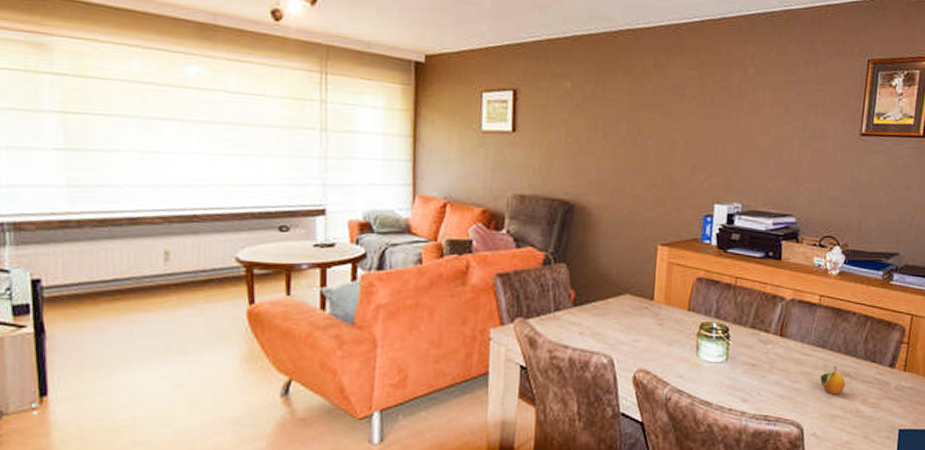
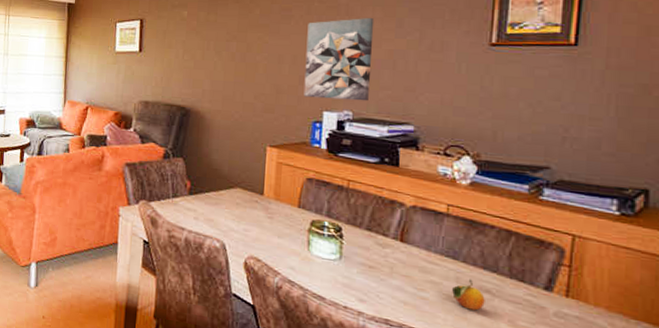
wall art: none [695,101,765,193] -> present [303,18,375,101]

